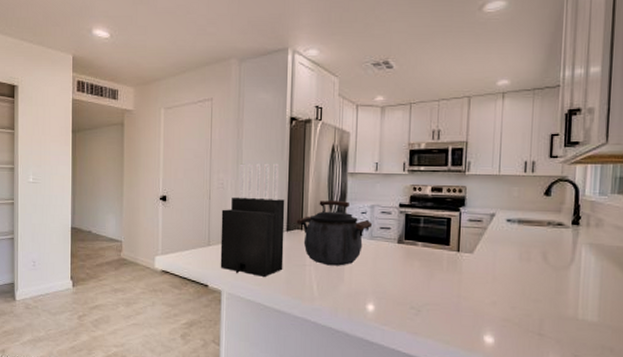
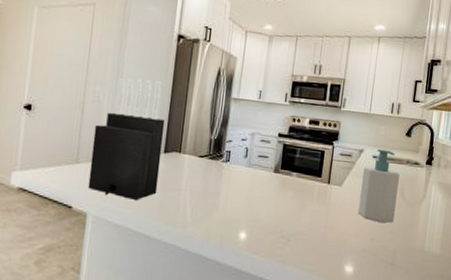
kettle: present [296,200,373,266] -> none [175,124,252,193]
soap bottle: none [495,212,540,290] -> present [358,149,400,223]

